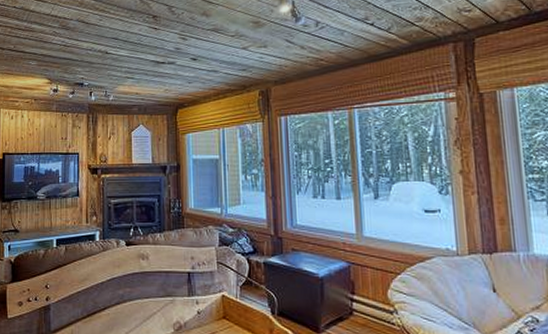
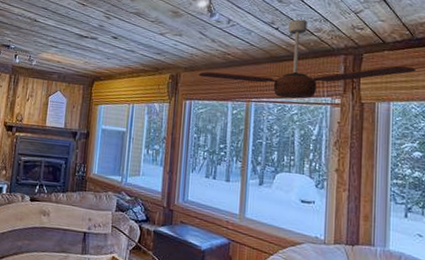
ceiling fan: none [290,10,540,99] -> present [198,19,417,99]

